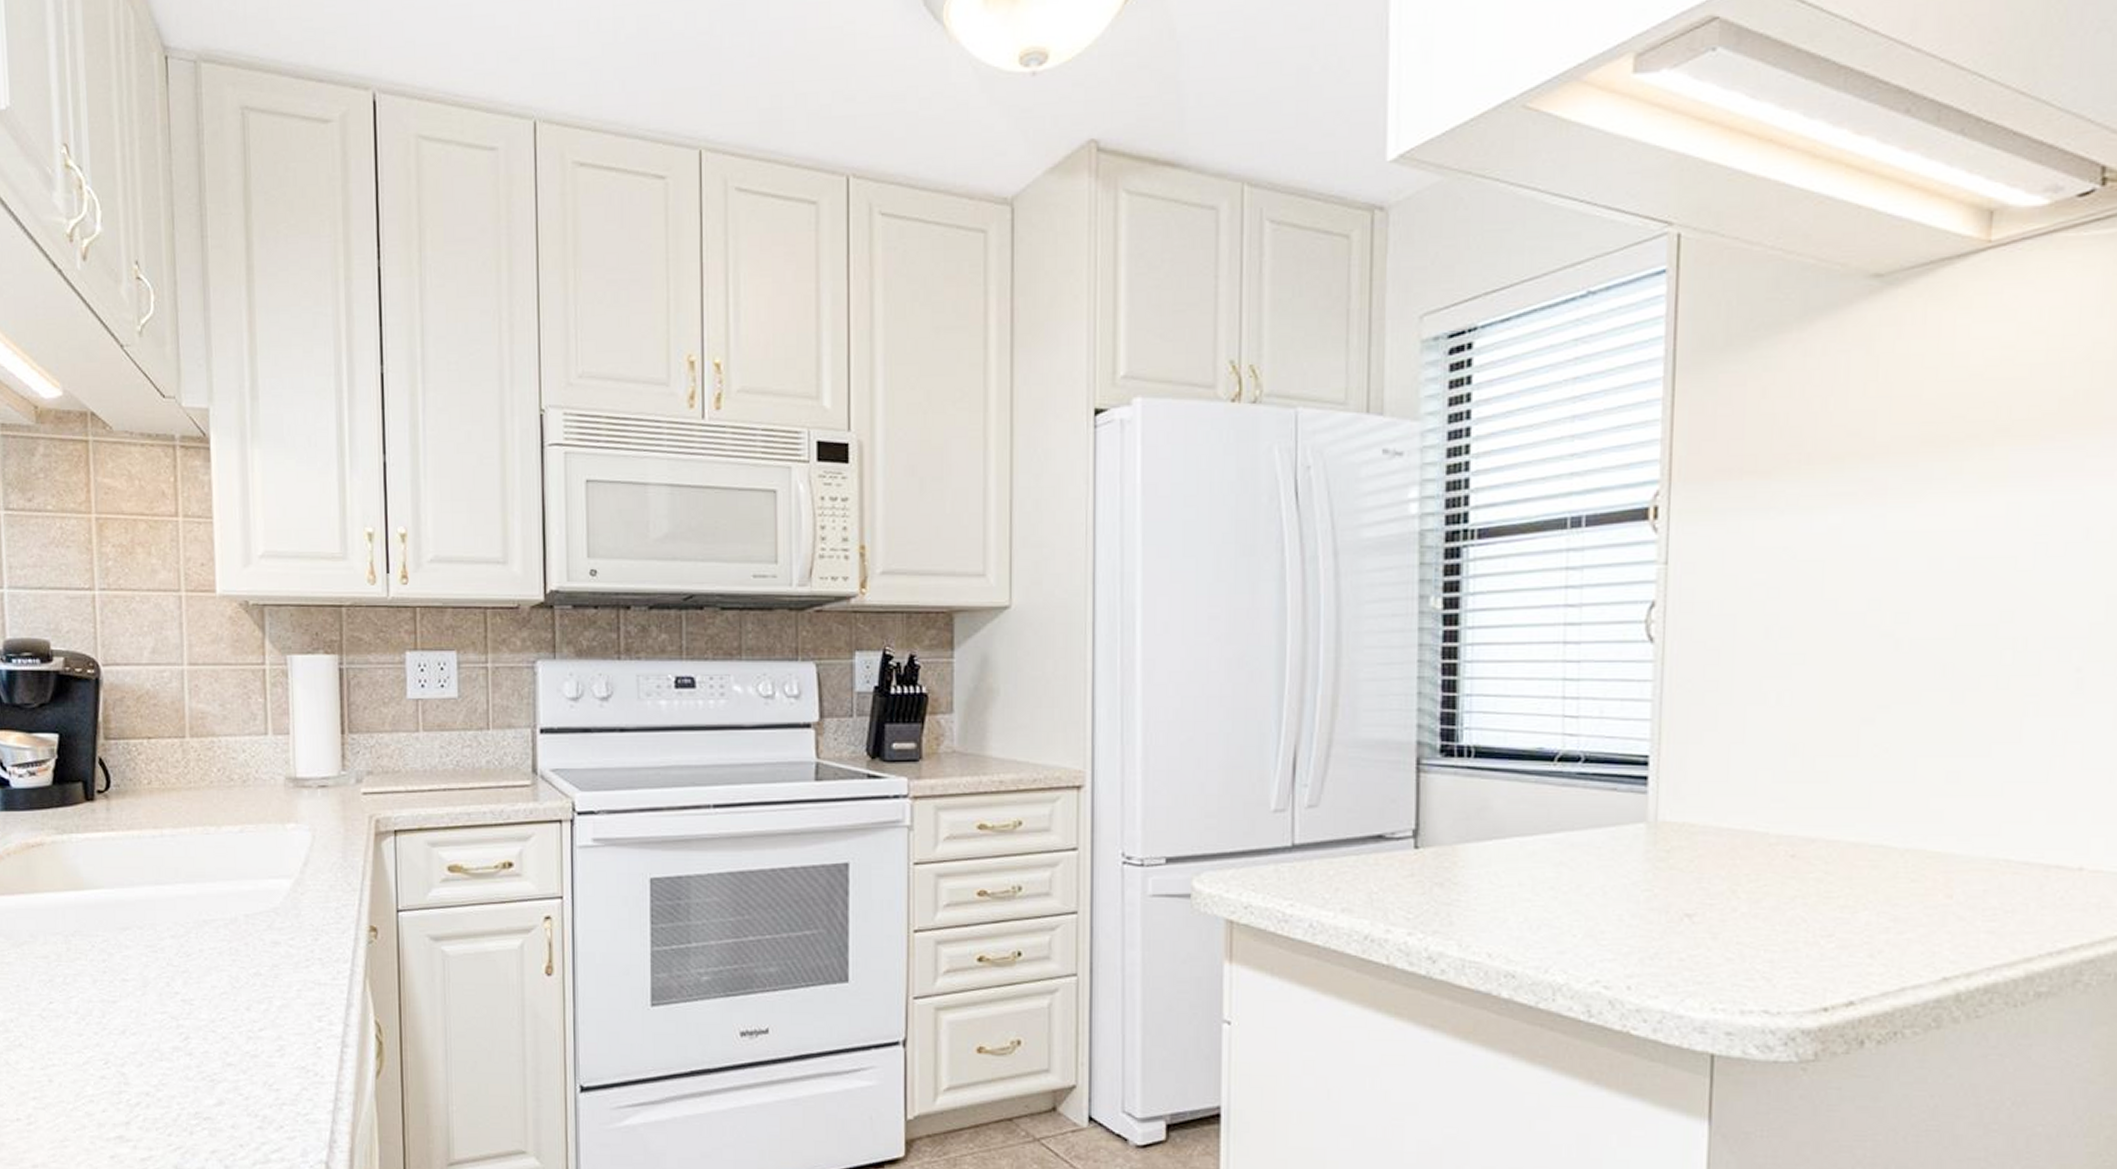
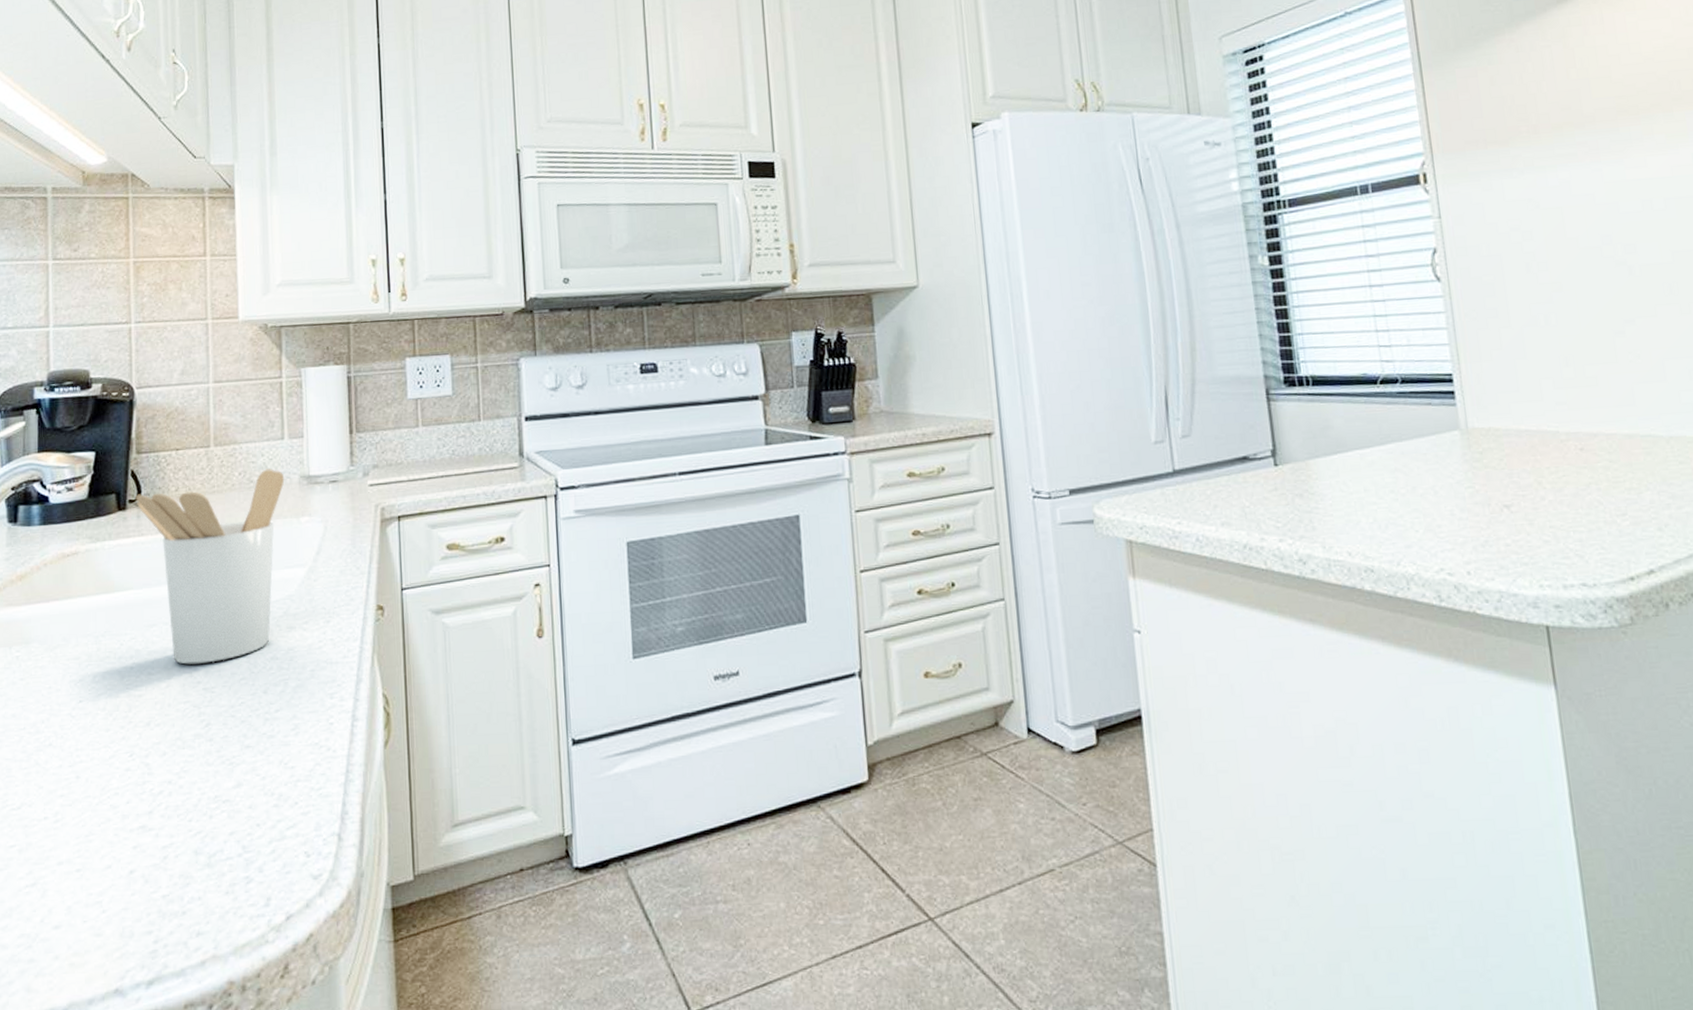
utensil holder: none [104,767,269,974] -> present [136,469,285,665]

